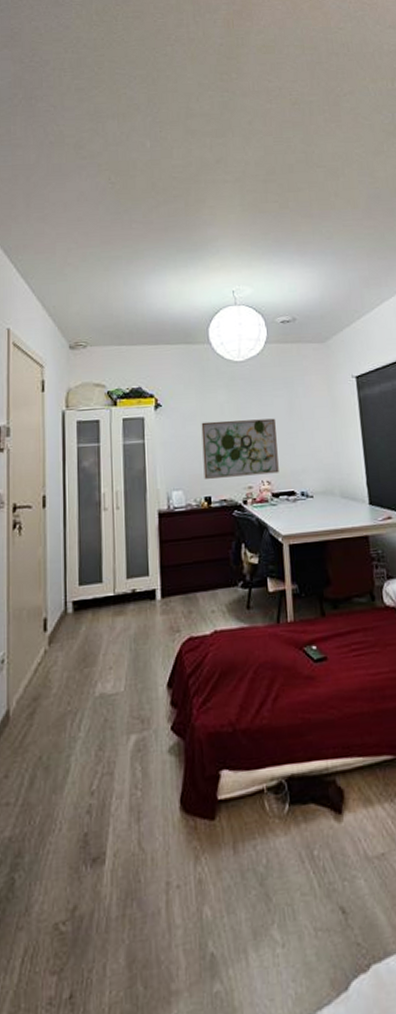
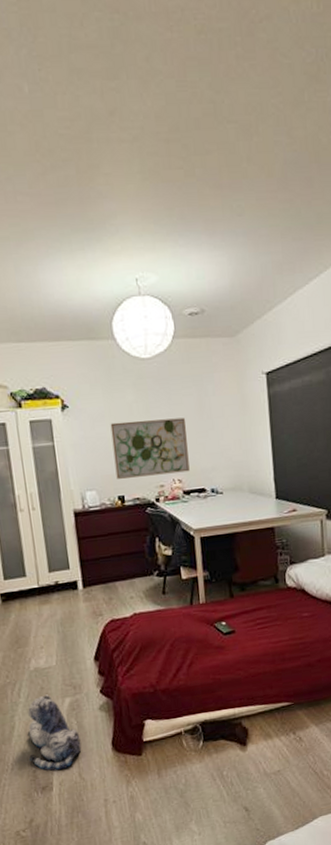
plush toy: none [82,729,144,836] -> present [28,694,82,771]

